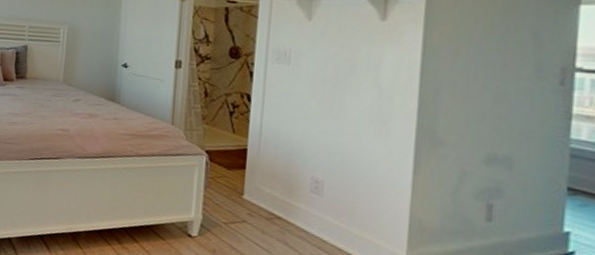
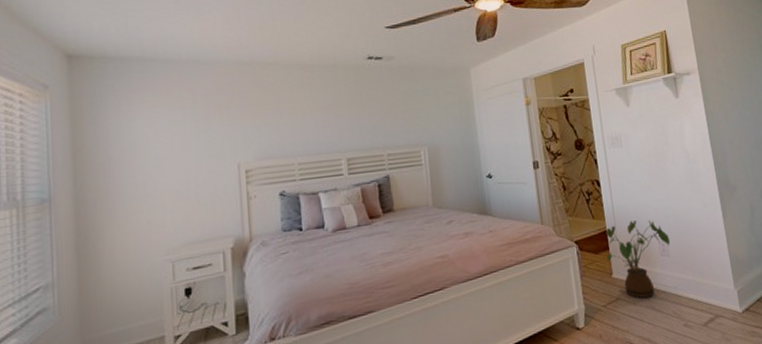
house plant: none [238,145,329,231] -> present [606,220,671,299]

